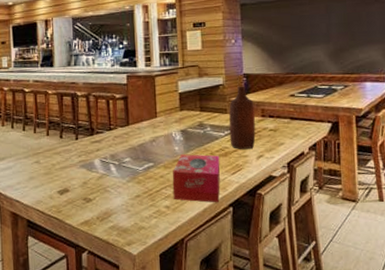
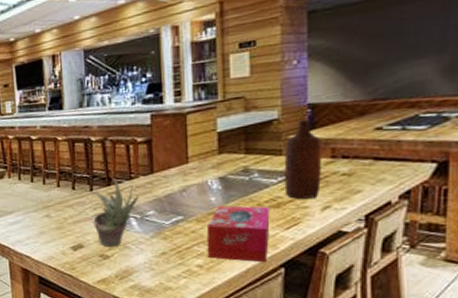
succulent plant: none [76,129,117,192] -> present [90,178,138,248]

